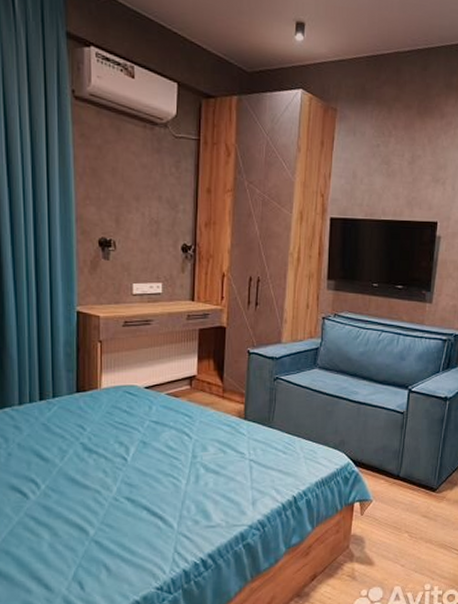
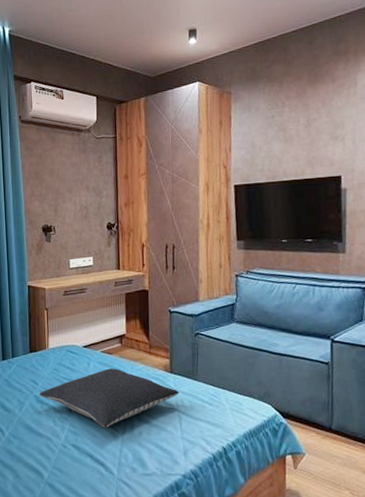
pillow: none [86,413,252,478] -> present [39,368,179,428]

